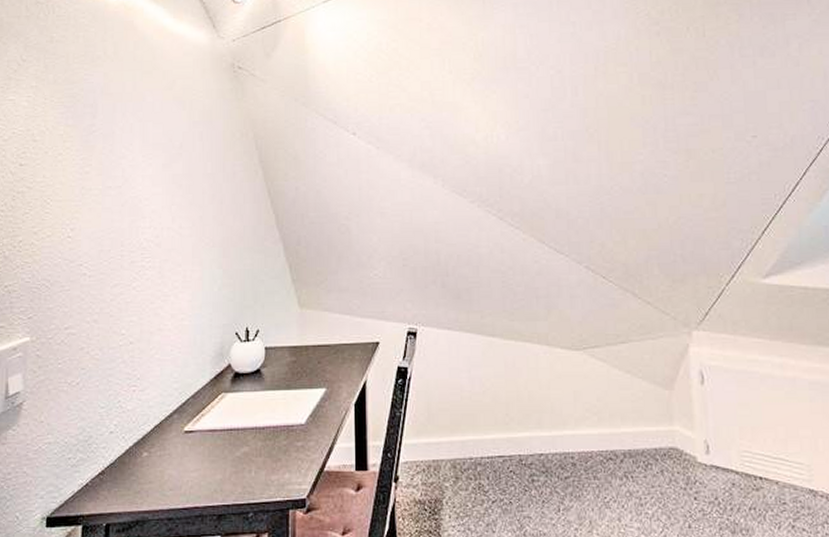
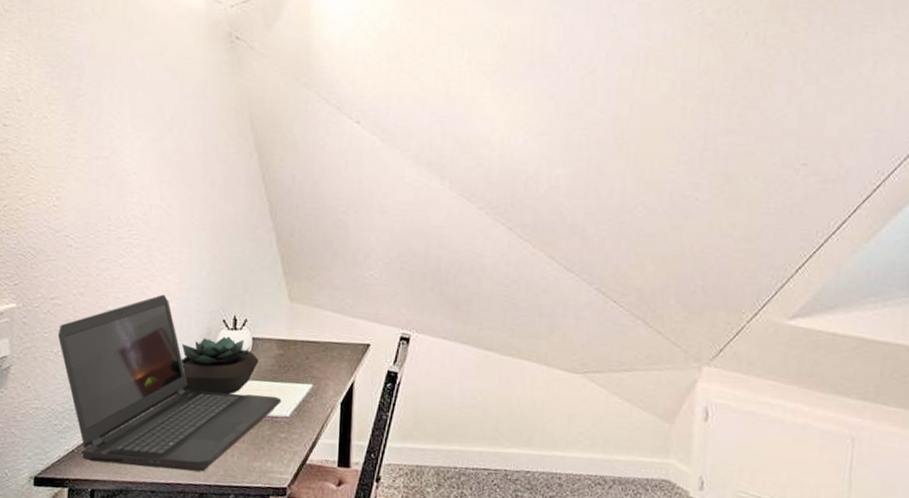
laptop computer: none [71,313,297,494] -> present [57,294,282,472]
succulent plant: none [195,348,273,408] -> present [181,336,259,395]

